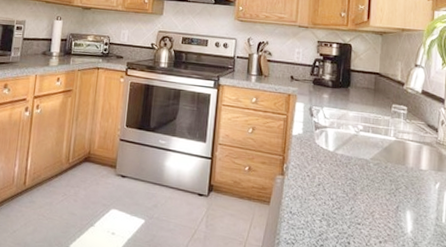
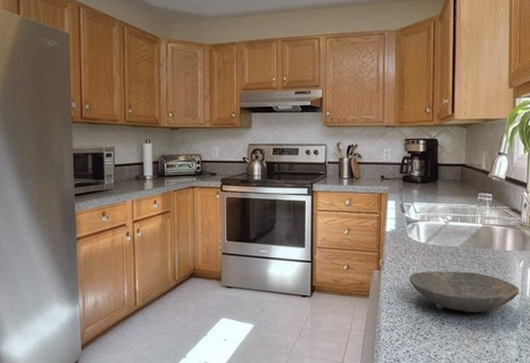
bowl: none [314,182,434,237] -> present [409,271,519,312]

